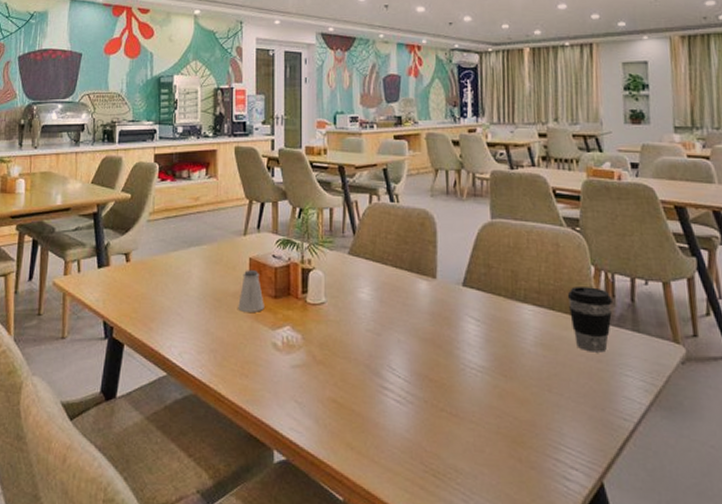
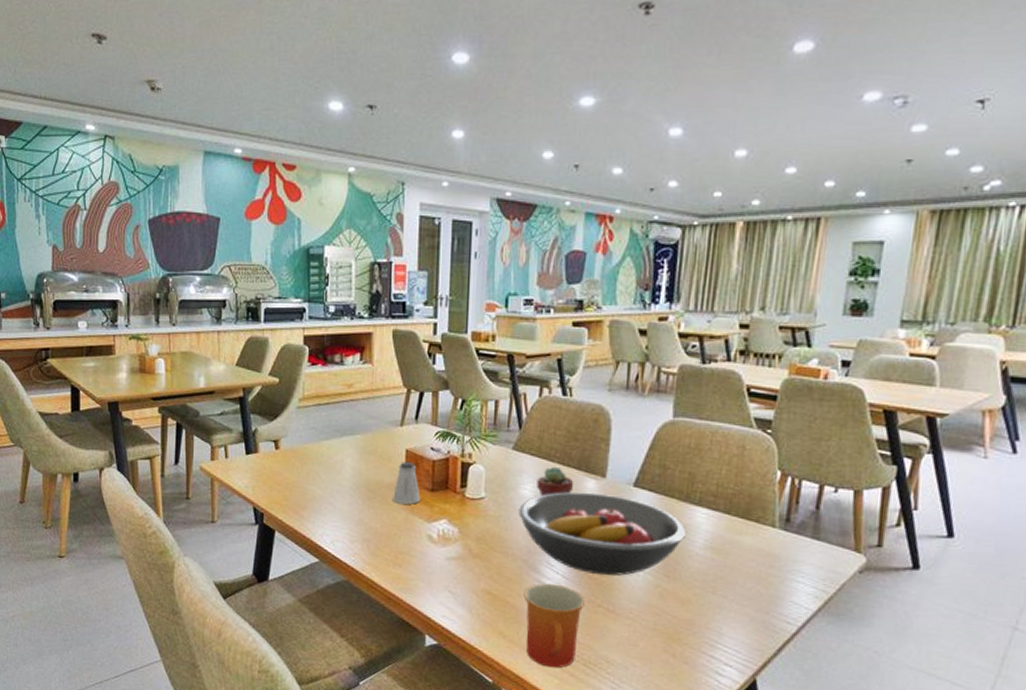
fruit bowl: none [358,293,517,378] -> present [518,492,687,576]
mug: none [368,388,428,481] -> present [523,583,585,668]
potted succulent: none [373,269,408,300] -> present [537,466,574,497]
coffee cup: present [567,287,613,353] -> none [746,491,795,558]

